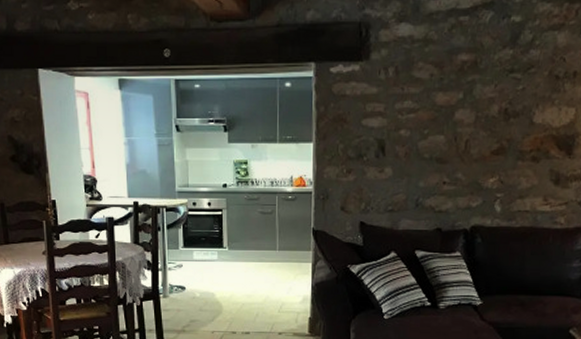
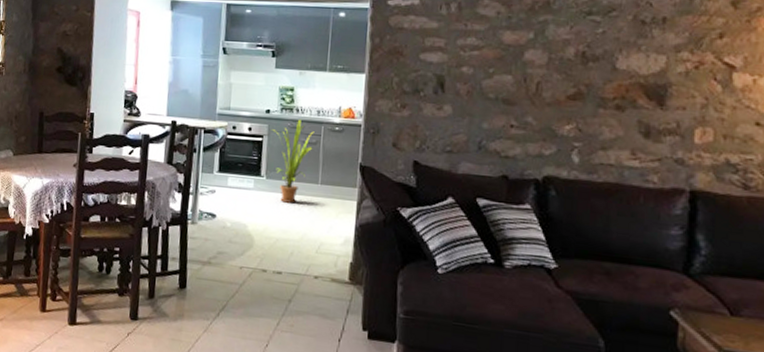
house plant: none [229,191,270,270] -> present [271,119,315,203]

